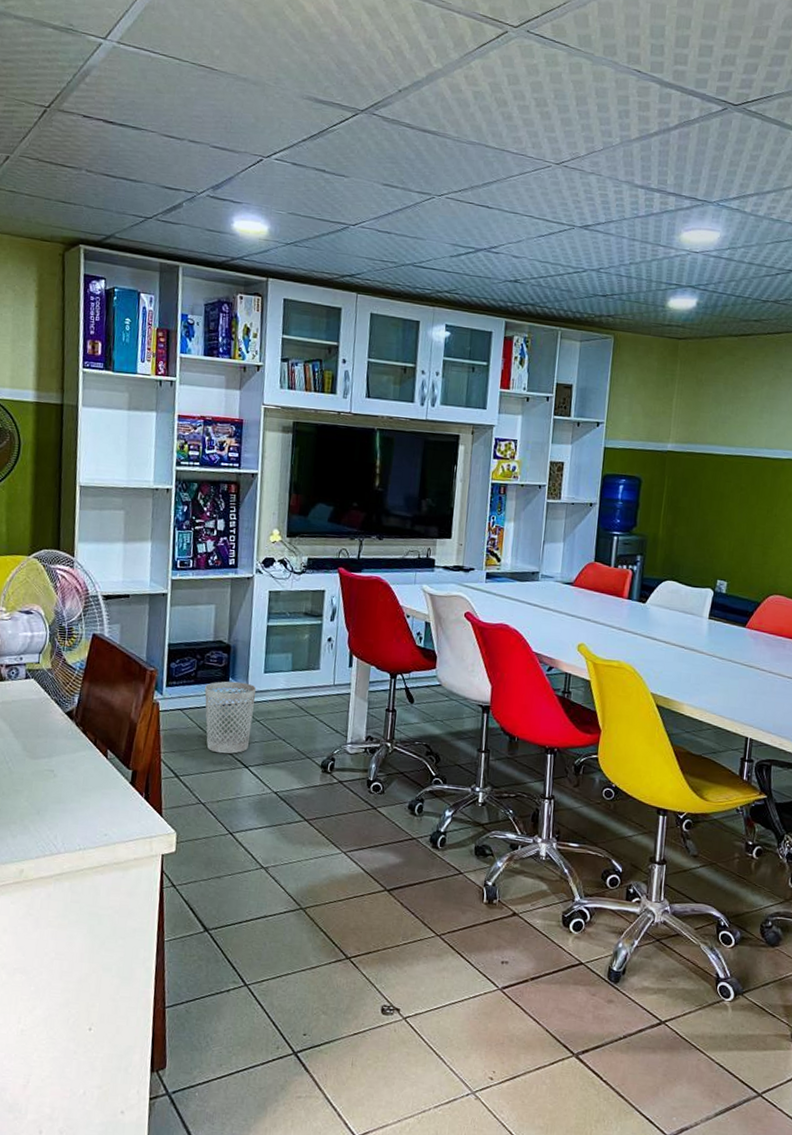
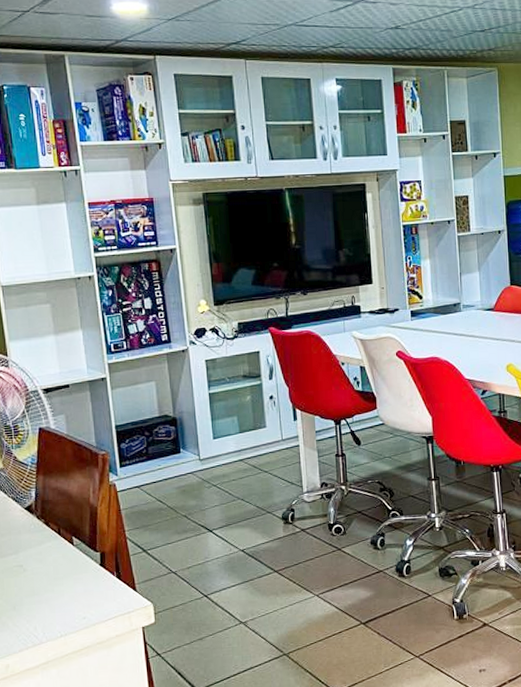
wastebasket: present [204,681,257,754] -> none [158,451,210,523]

